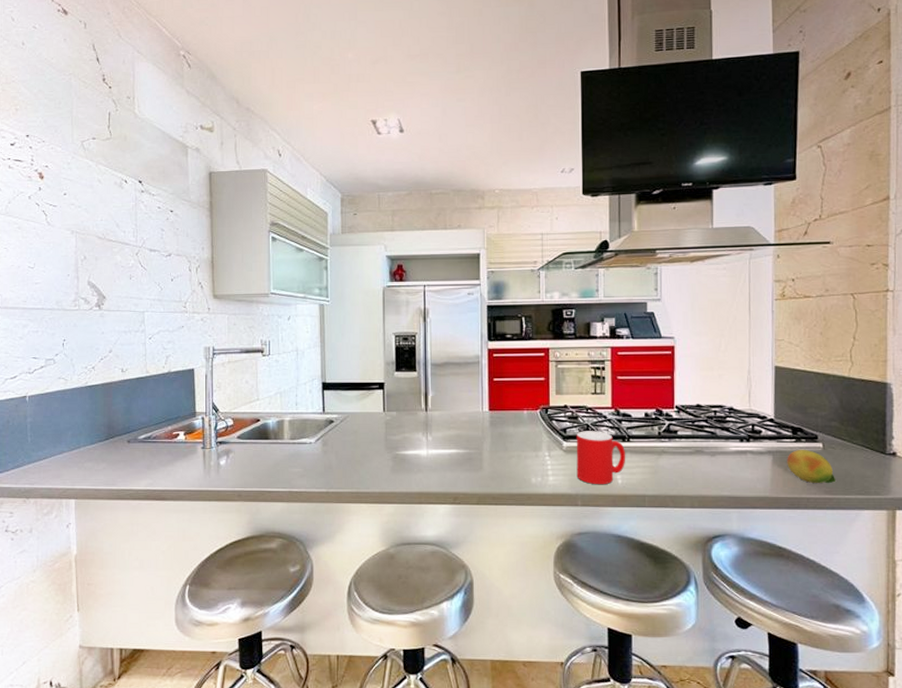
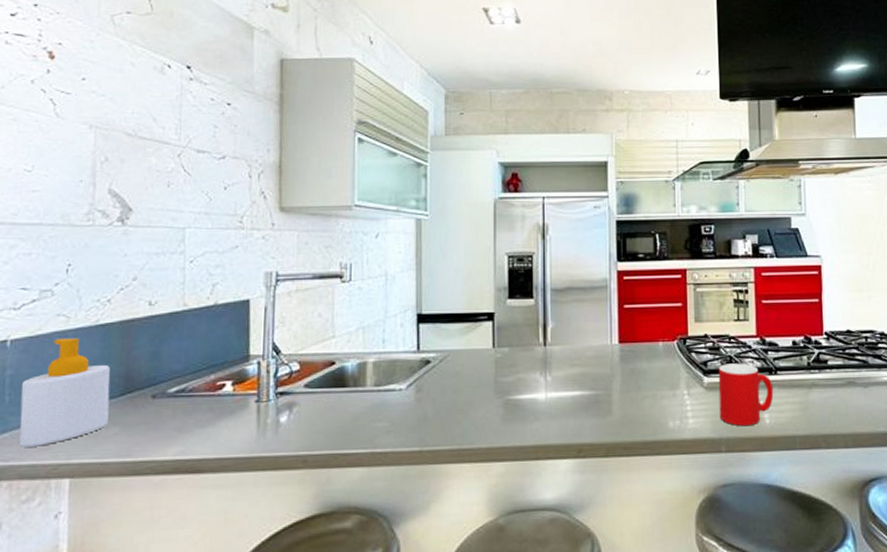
soap bottle: none [38,396,98,475] -> present [19,338,111,447]

